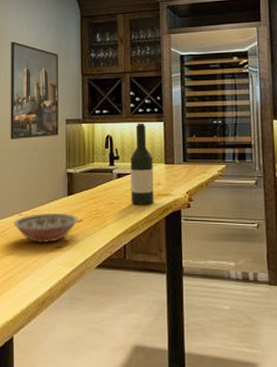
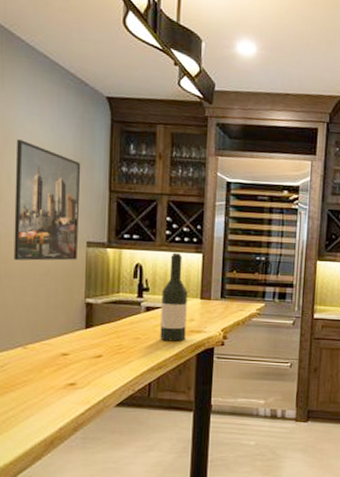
bowl: present [14,212,78,244] -> none [16,346,97,381]

